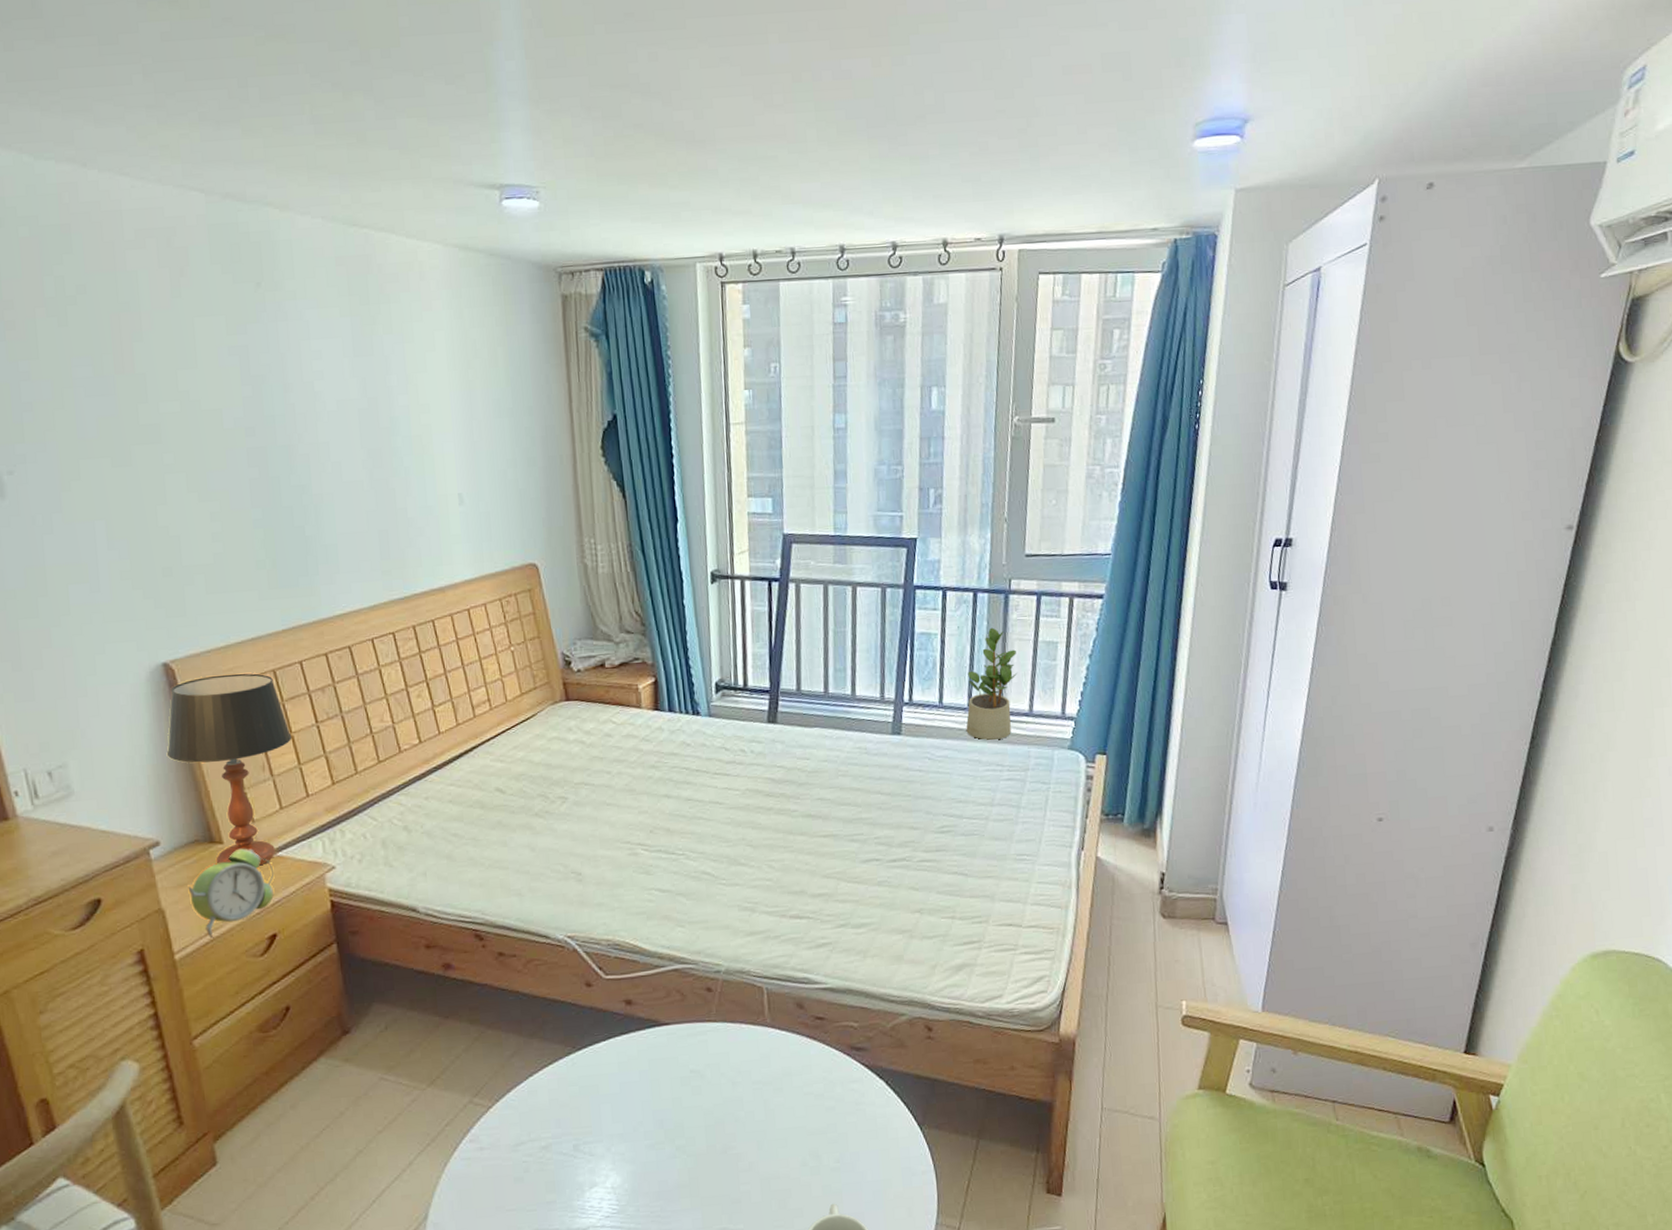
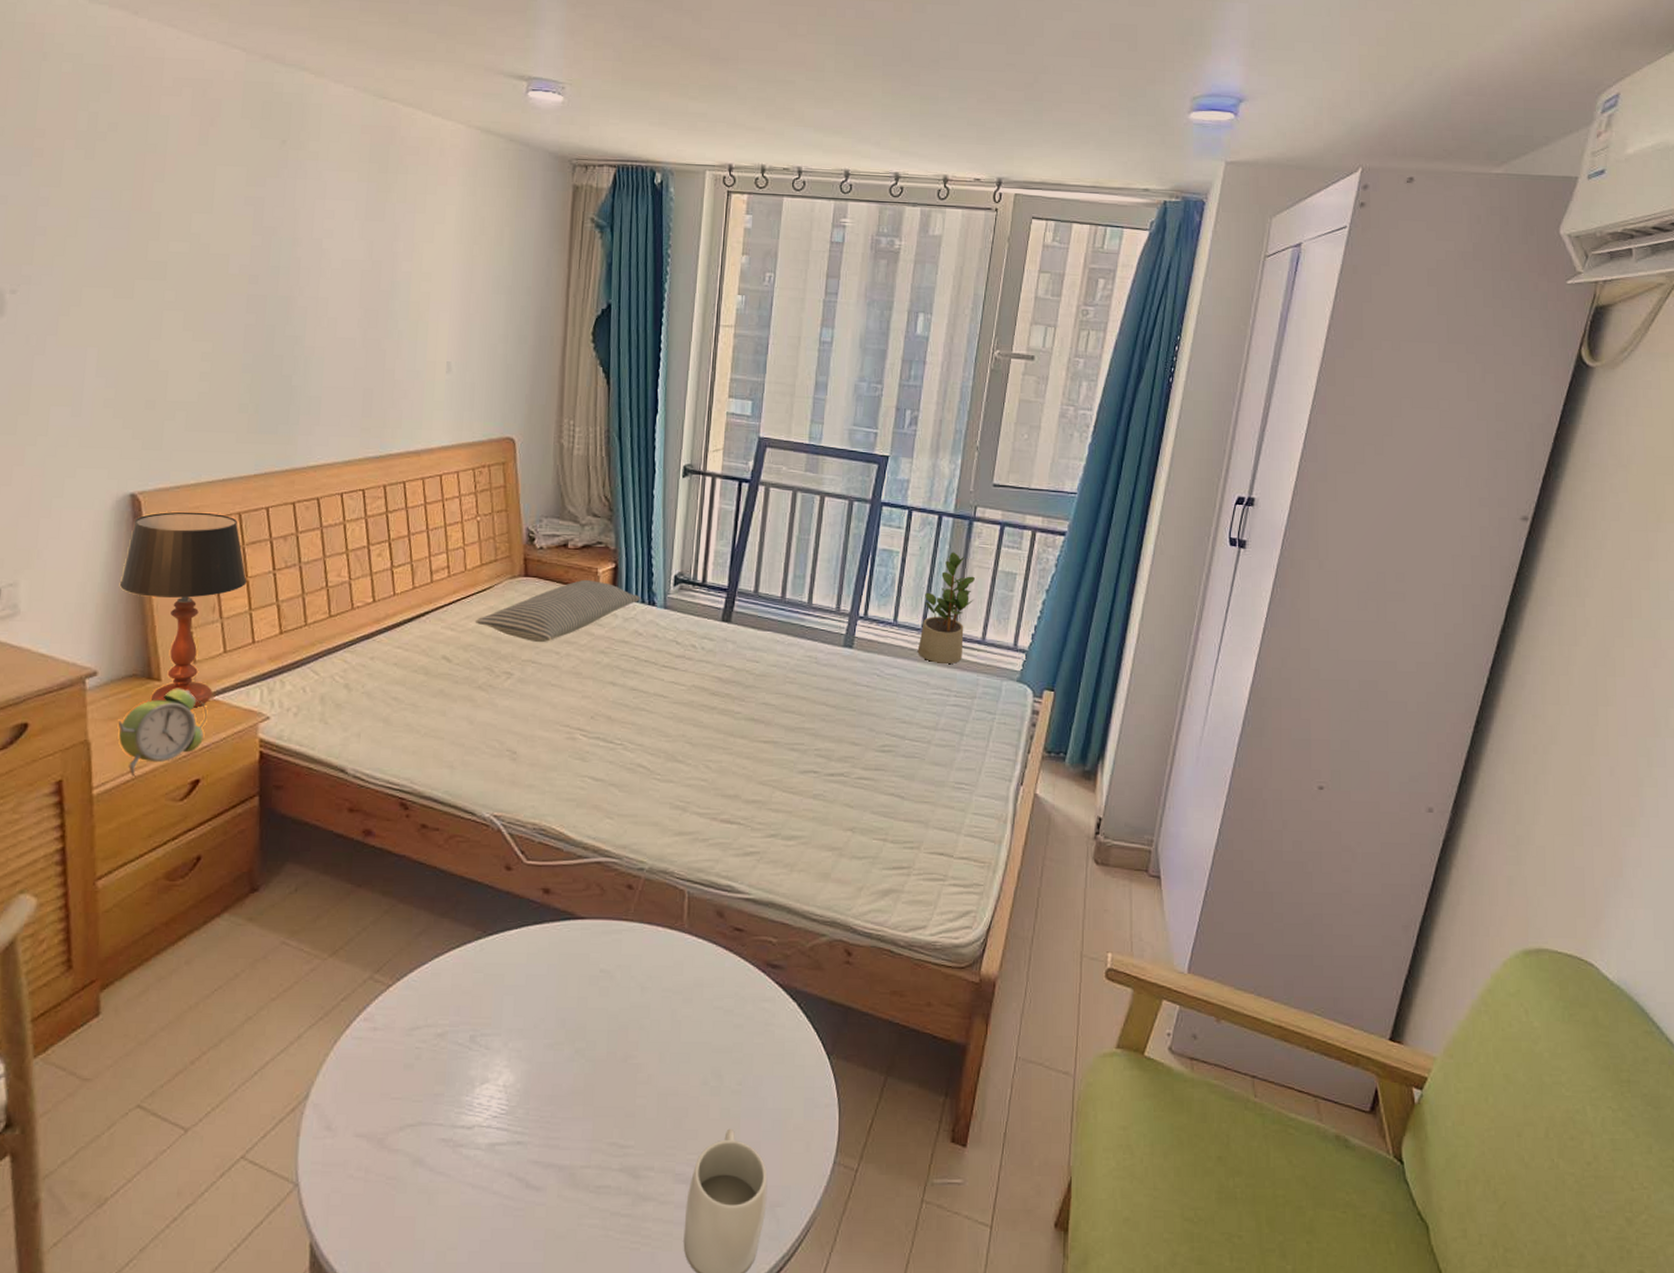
pillow: none [522,696,685,765] -> present [474,579,641,643]

